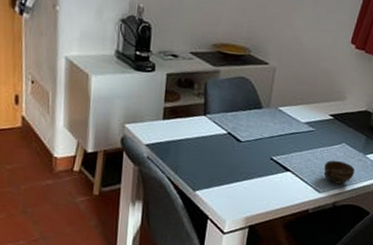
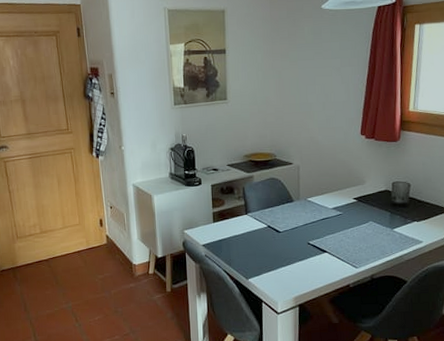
cup: present [323,160,355,184] -> none [357,237,386,258]

